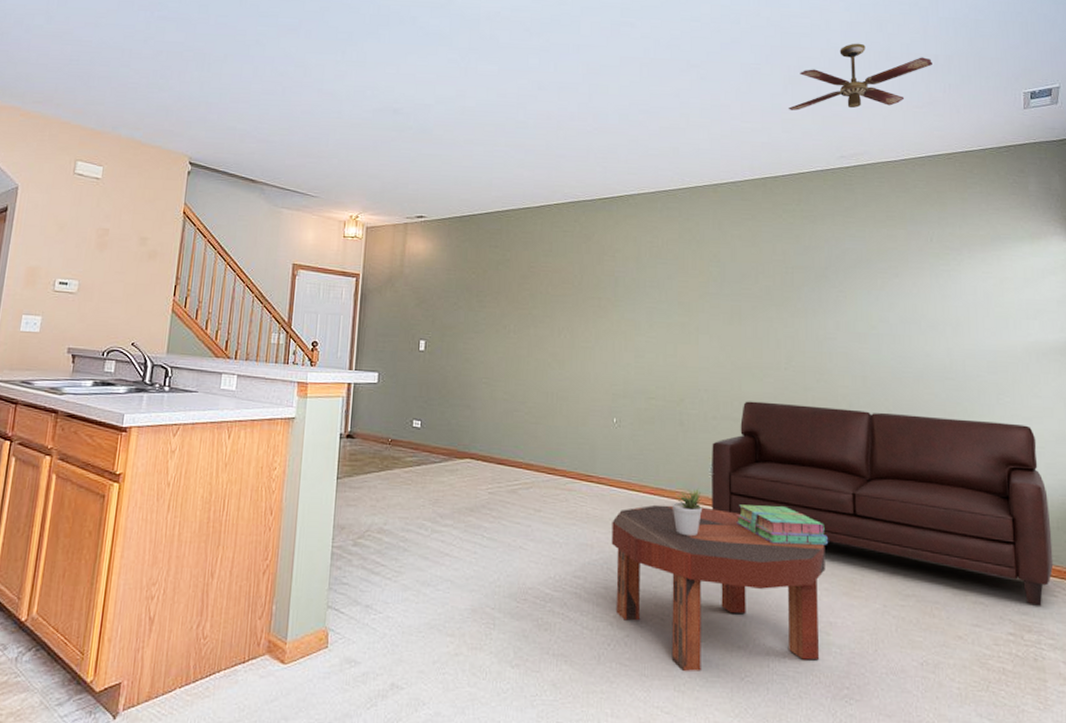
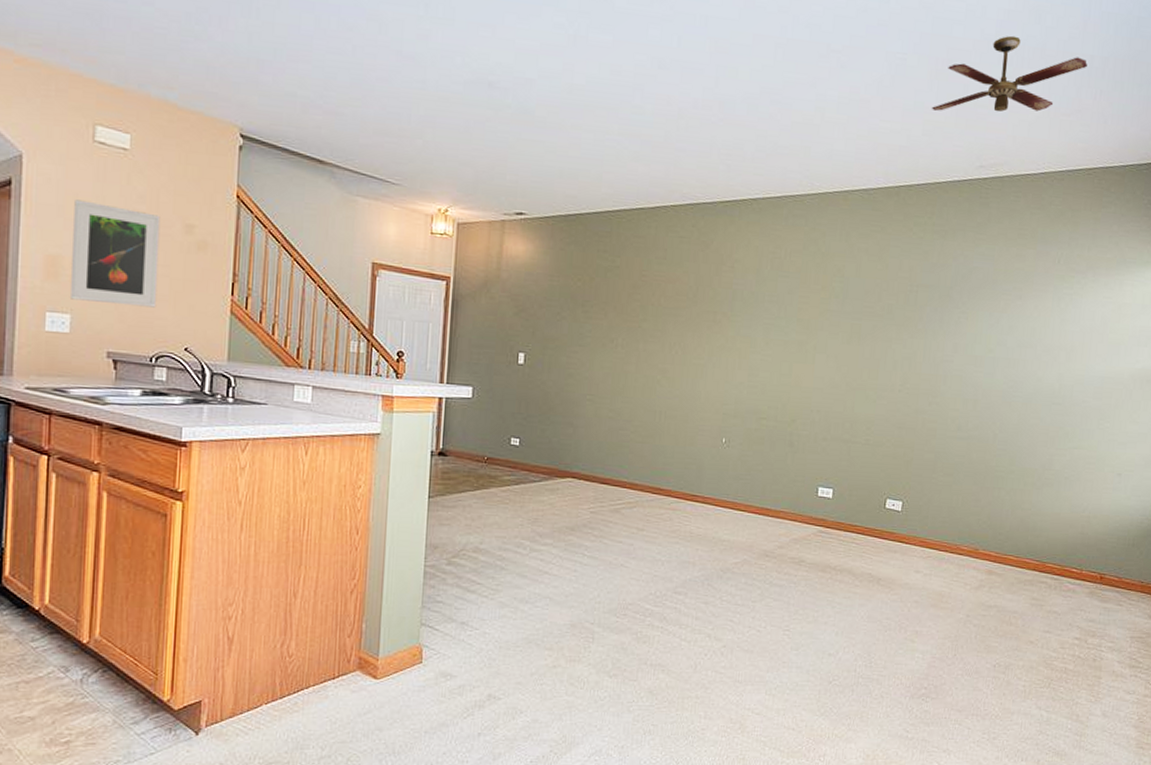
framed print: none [43,221,121,309] -> present [71,199,161,308]
coffee table: present [611,504,826,672] -> none [713,524,919,678]
potted plant: present [672,488,703,537] -> none [775,508,807,554]
sofa: present [712,401,1054,606] -> none [814,422,1129,614]
stack of books: present [736,504,829,545] -> none [837,524,924,561]

